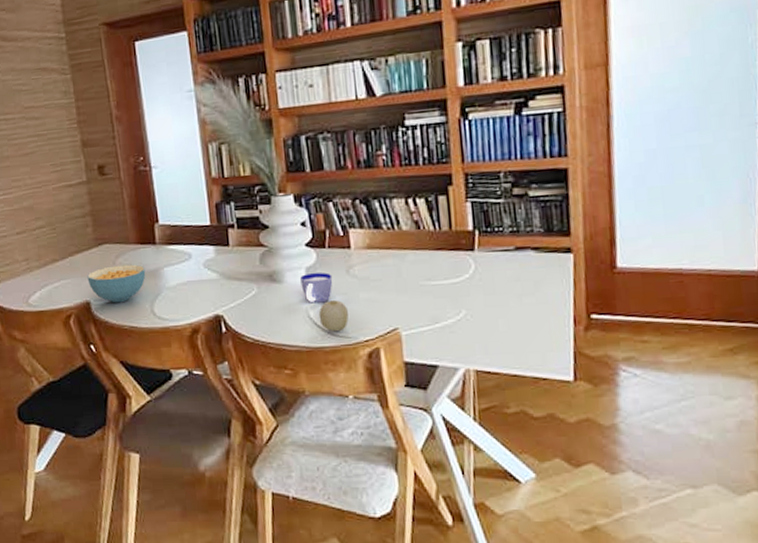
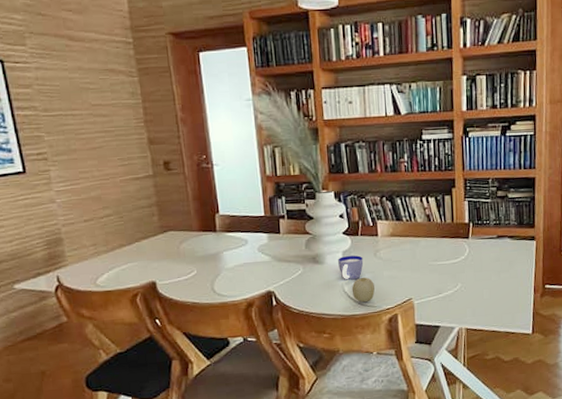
cereal bowl: present [87,264,146,303] -> none [153,249,207,283]

